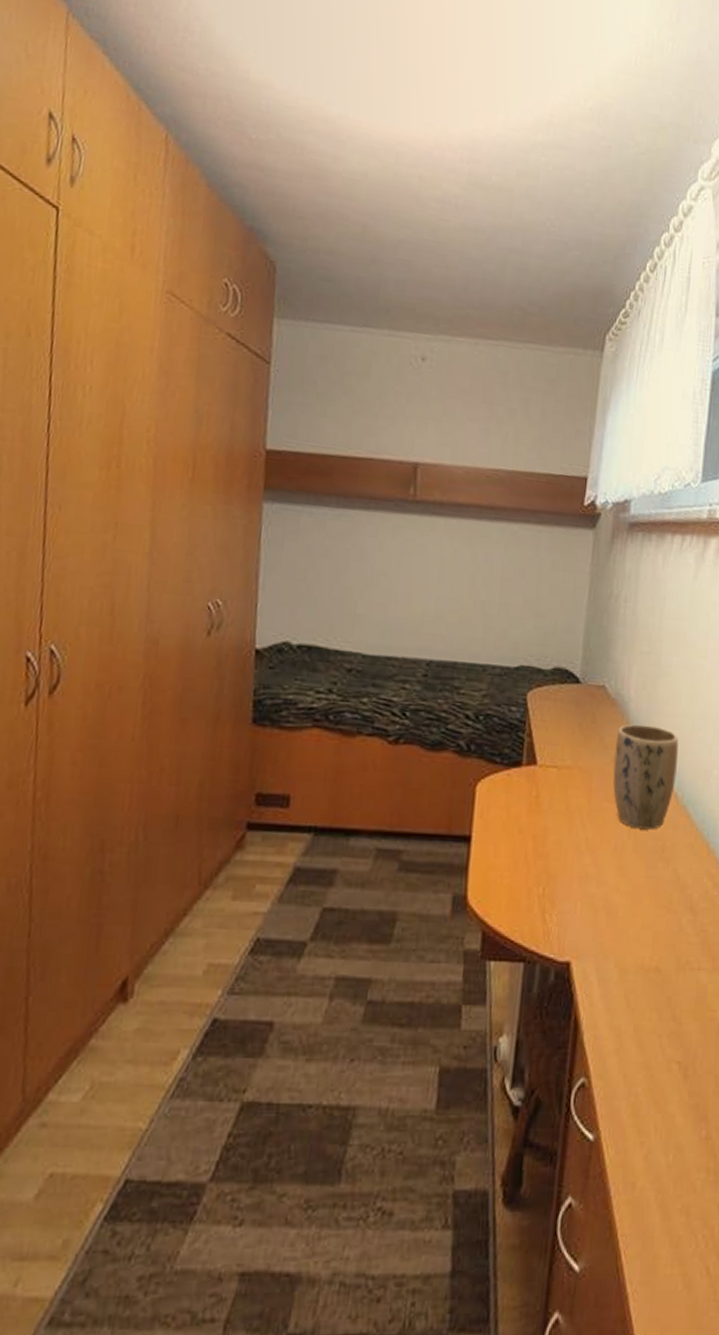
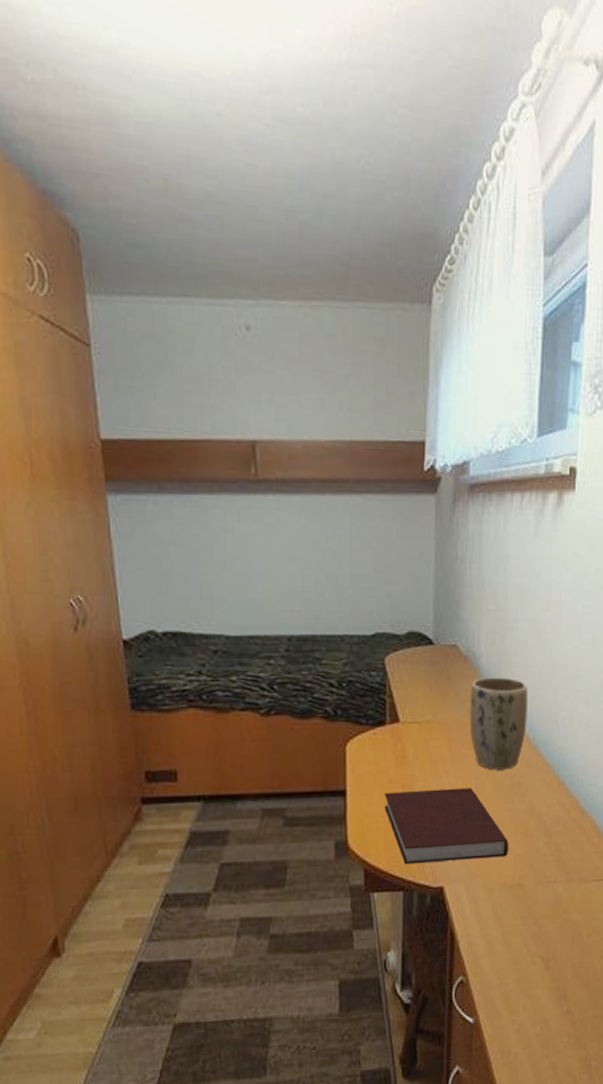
notebook: none [512,843,648,933] -> present [384,787,509,865]

